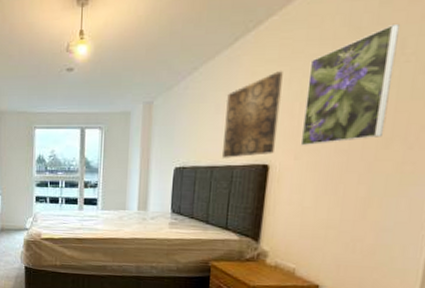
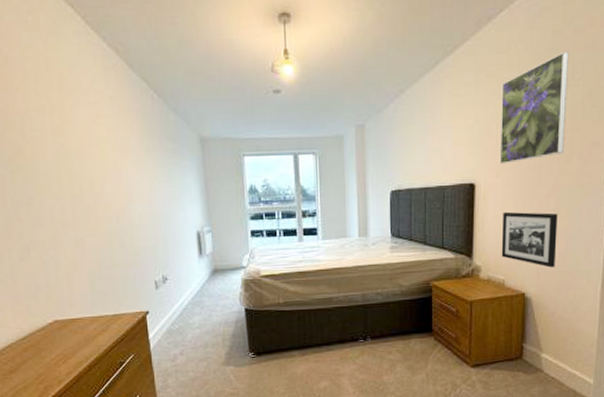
wall art: present [221,71,283,158] -> none [432,94,481,179]
picture frame: none [293,196,368,261] -> present [501,211,558,268]

